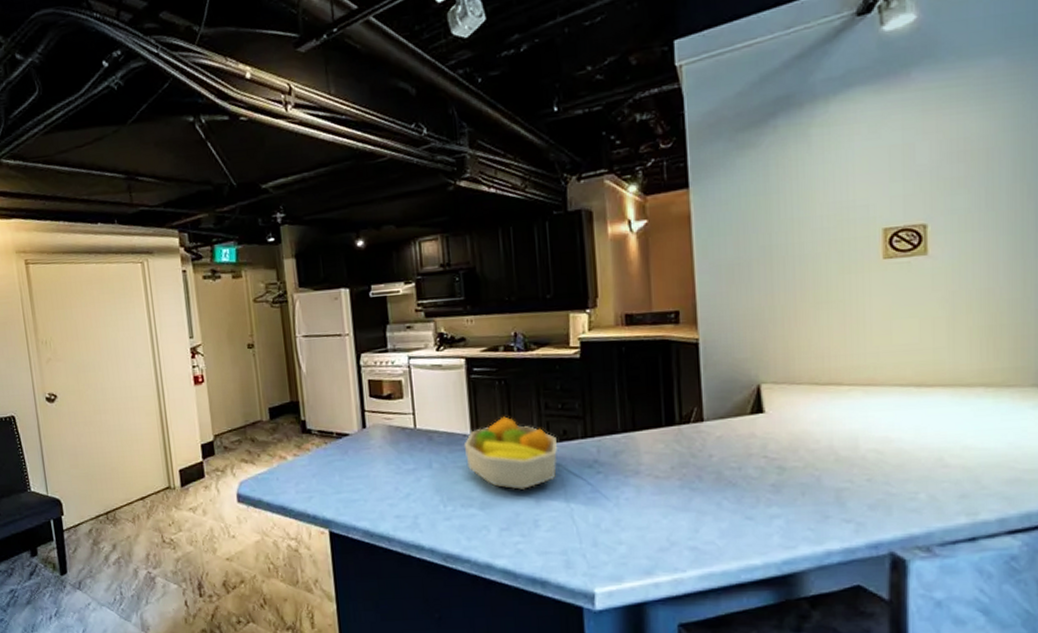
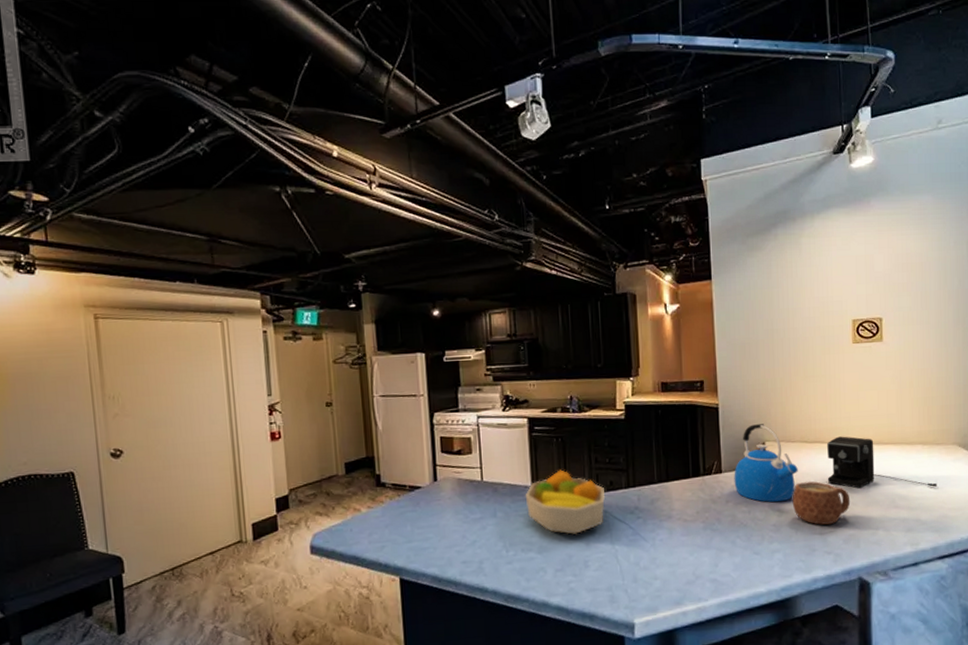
kettle: none [719,362,805,458] -> present [734,424,798,503]
mug: none [797,432,879,486] -> present [792,481,851,525]
coffee maker: none [845,376,1007,442] -> present [826,436,938,489]

